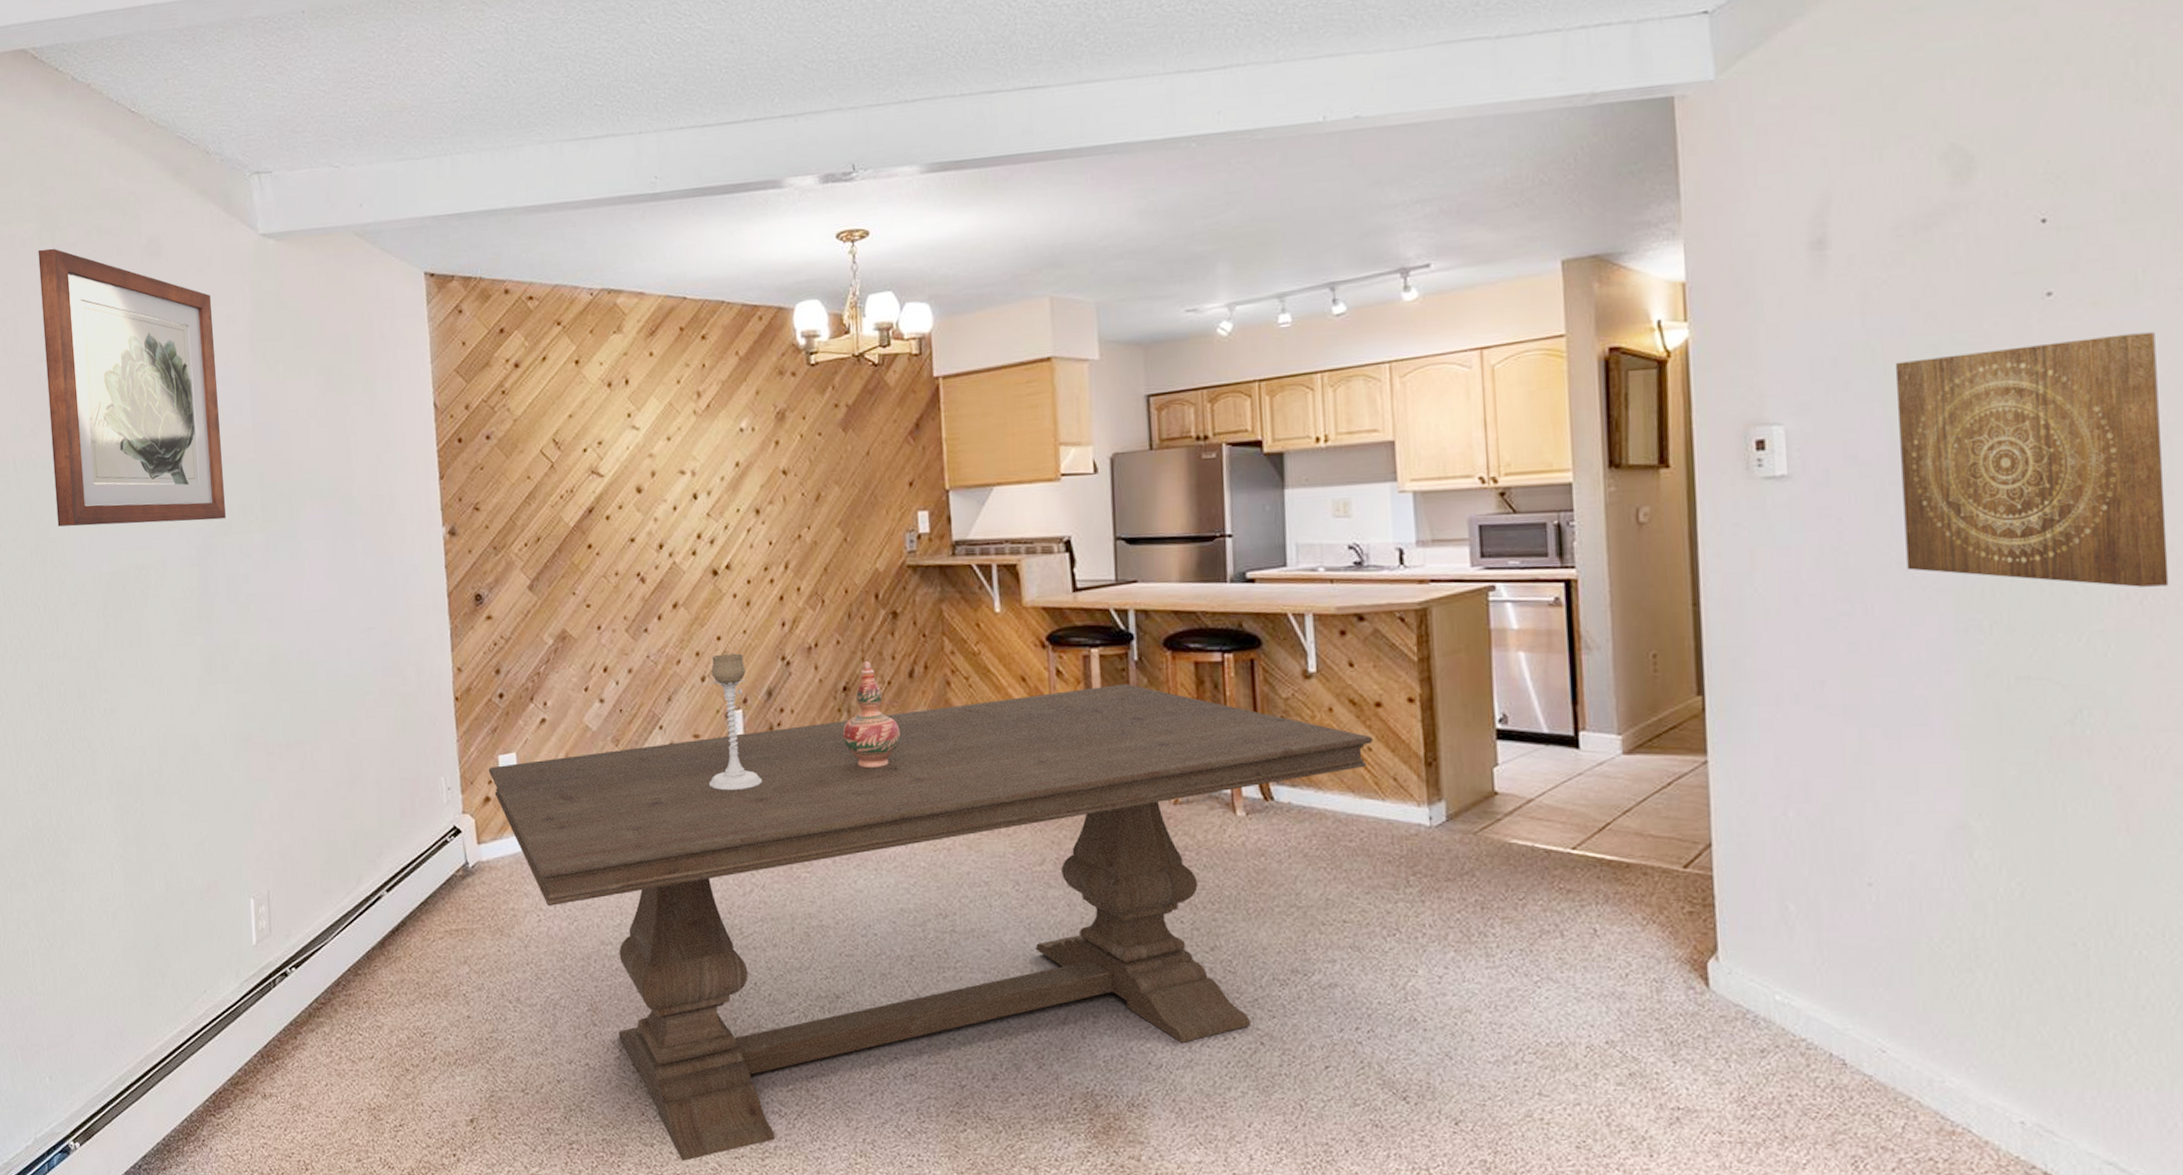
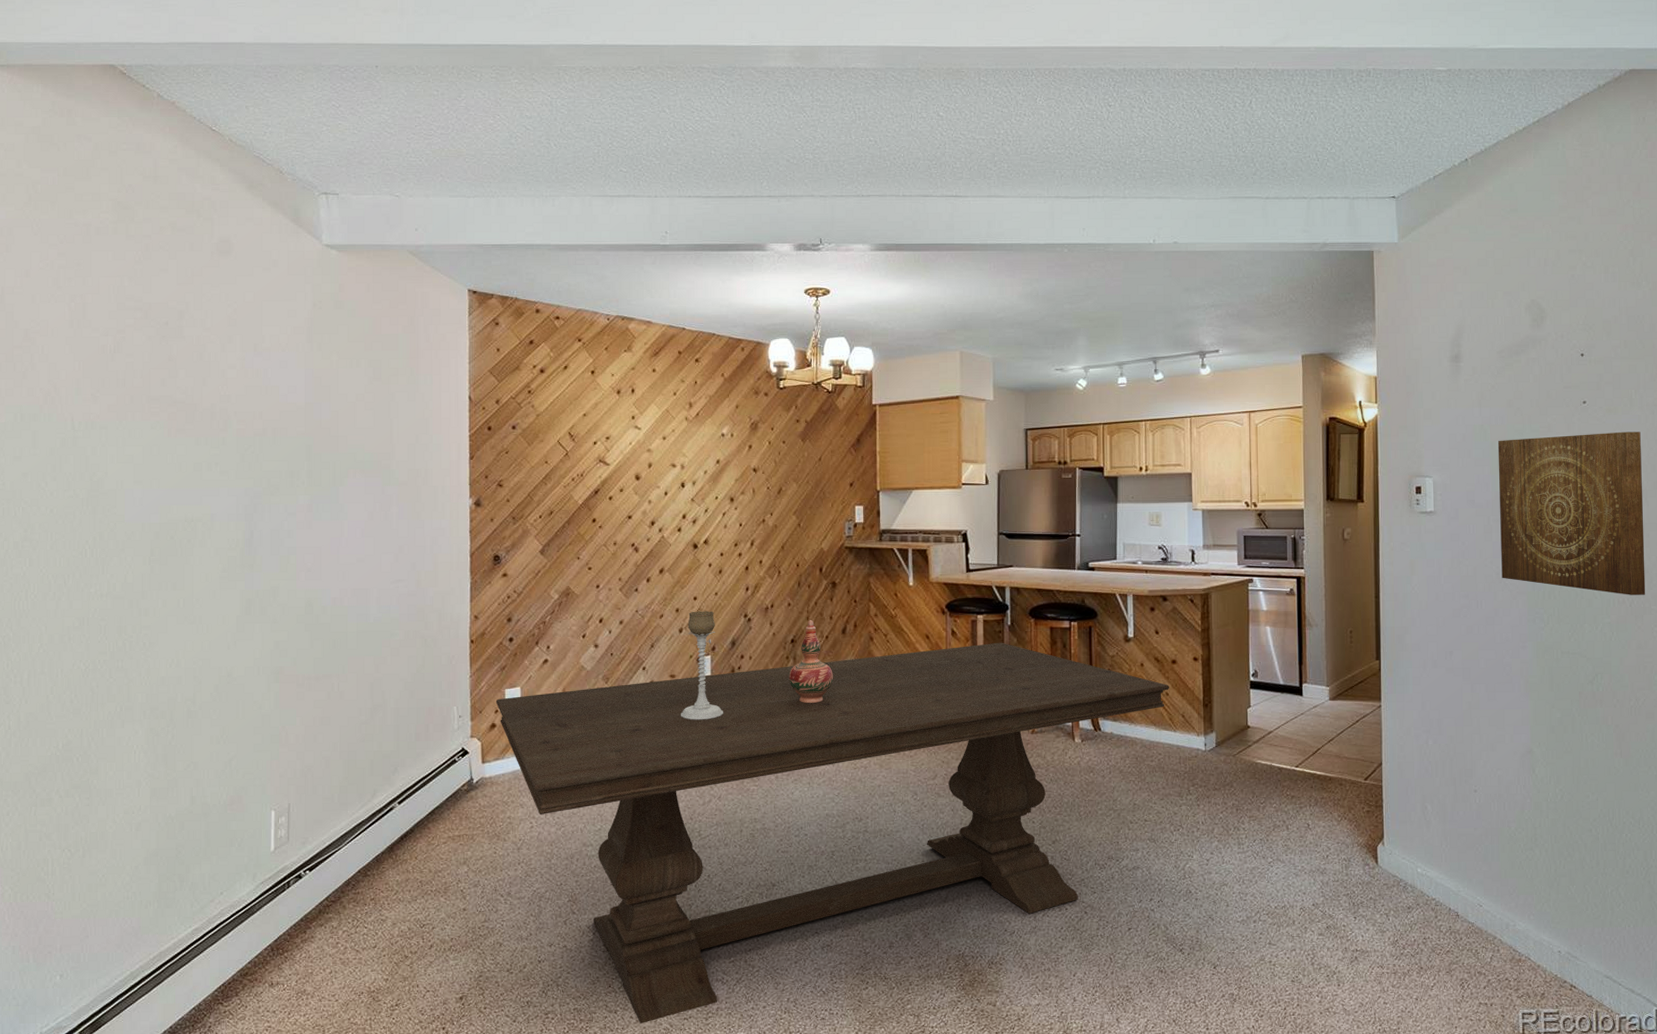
wall art: present [38,248,226,527] -> none [111,238,275,482]

